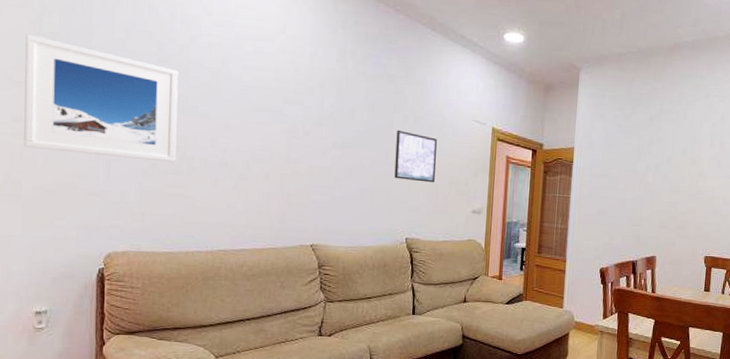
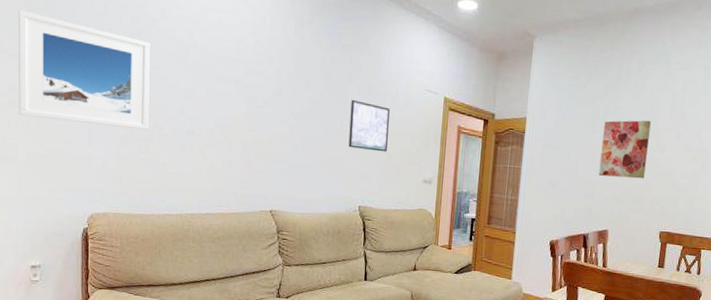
wall art: none [645,149,693,206] -> present [599,120,651,179]

